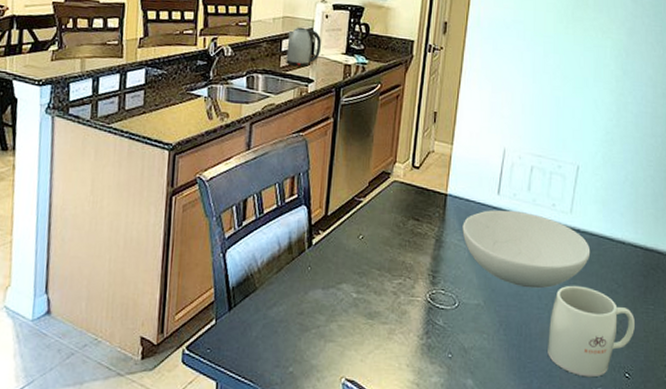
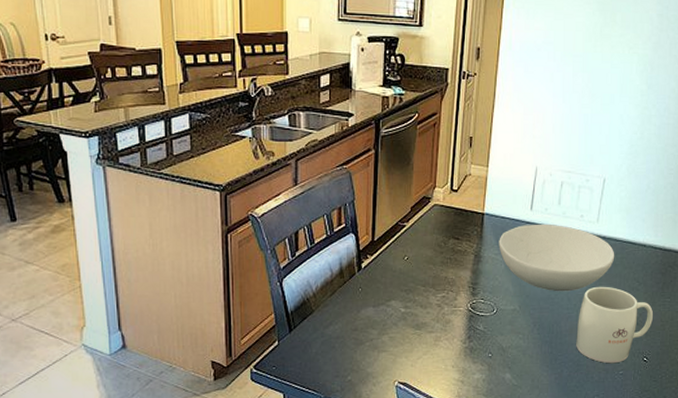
kettle: present [286,27,321,67] -> none [325,62,358,101]

